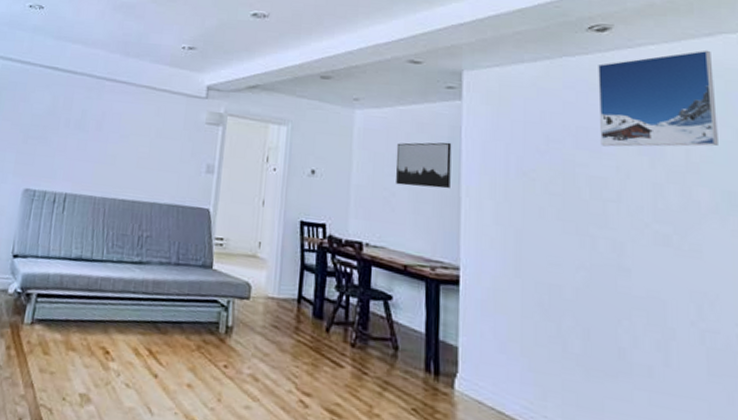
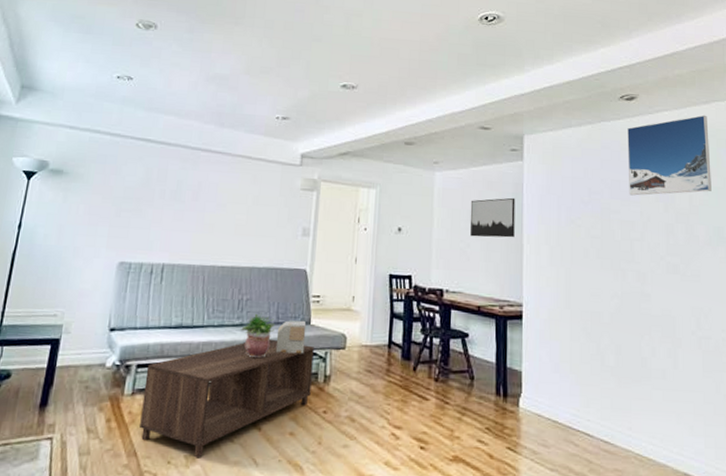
coffee table: none [37,280,216,399] -> present [140,338,314,458]
potted plant: none [140,251,175,300] -> present [241,313,275,359]
decorative box: none [174,262,208,301] -> present [275,320,307,354]

